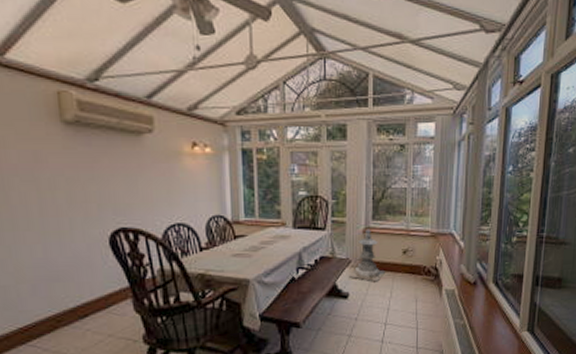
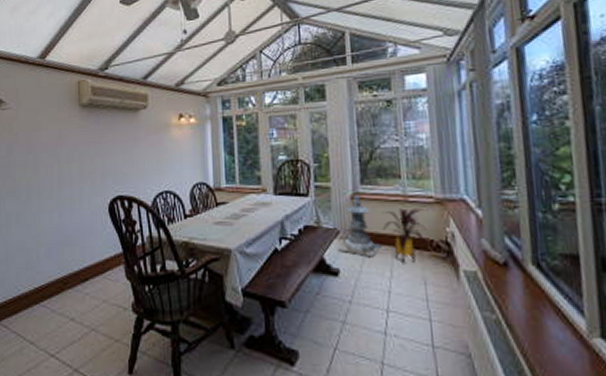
house plant: none [388,240,422,286] -> present [382,208,427,264]

